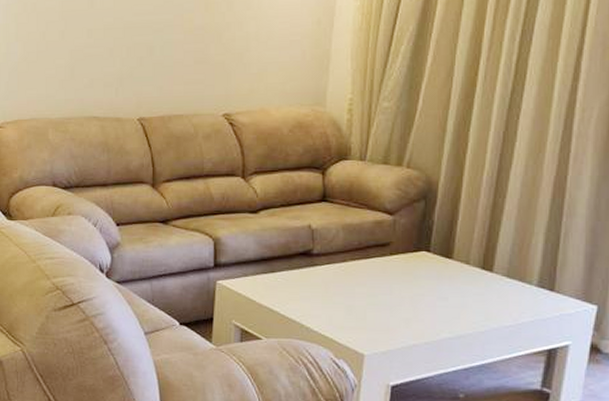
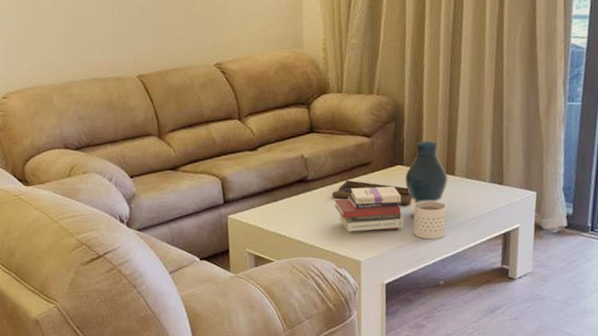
decorative tray: none [338,260,435,298] -> present [331,180,411,205]
books: none [341,269,423,326] -> present [334,186,405,232]
vase: none [429,227,483,309] -> present [405,140,448,213]
mug: none [433,296,479,343] -> present [413,200,447,240]

